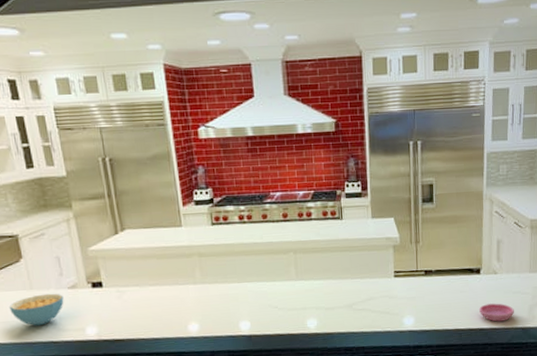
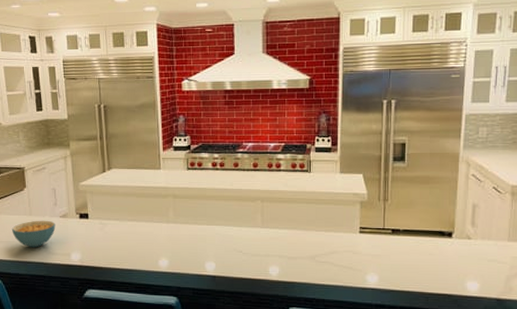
saucer: present [479,303,514,322] -> none [449,269,488,290]

